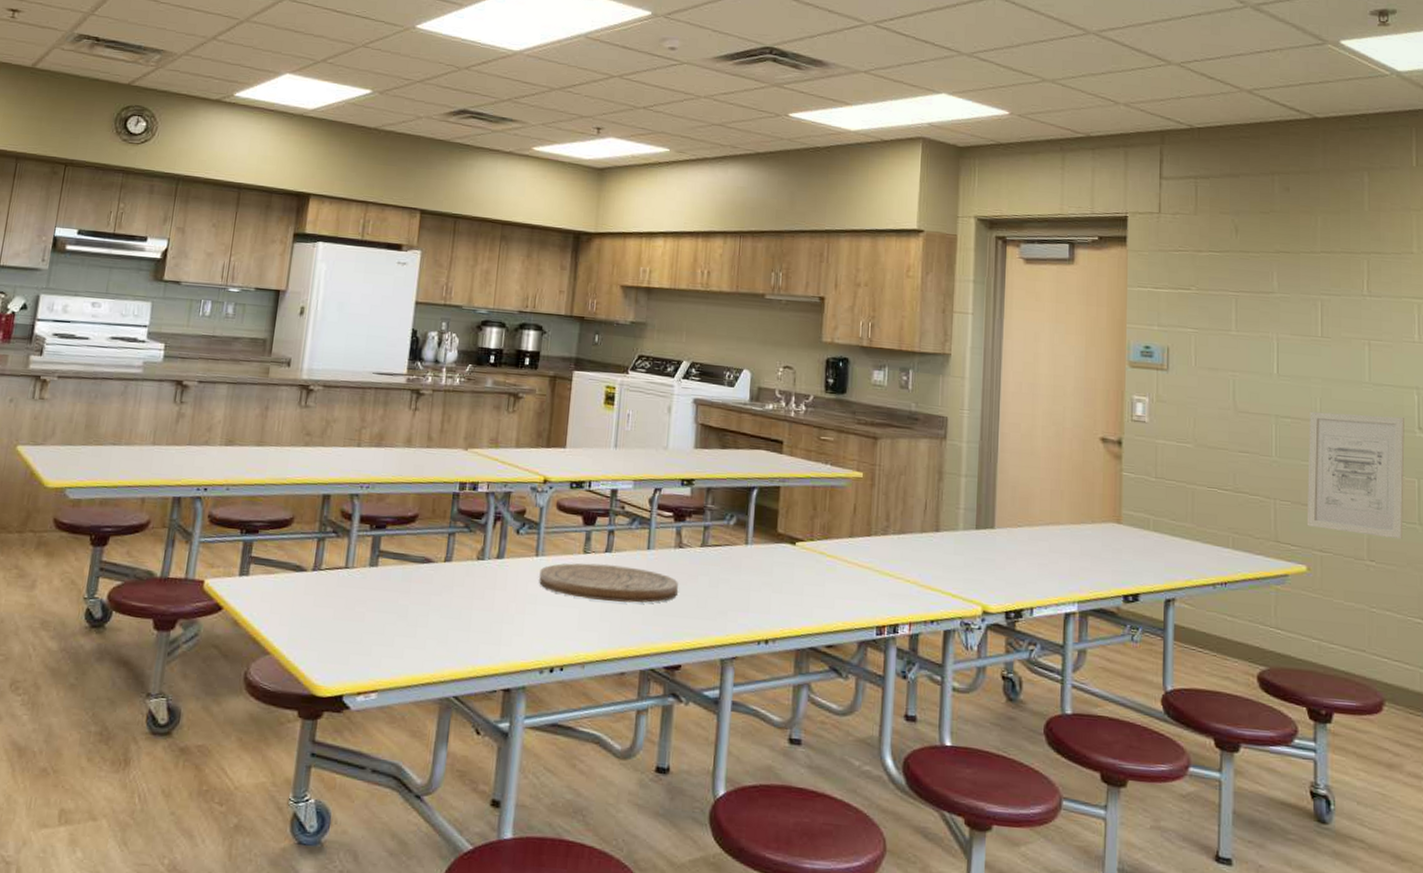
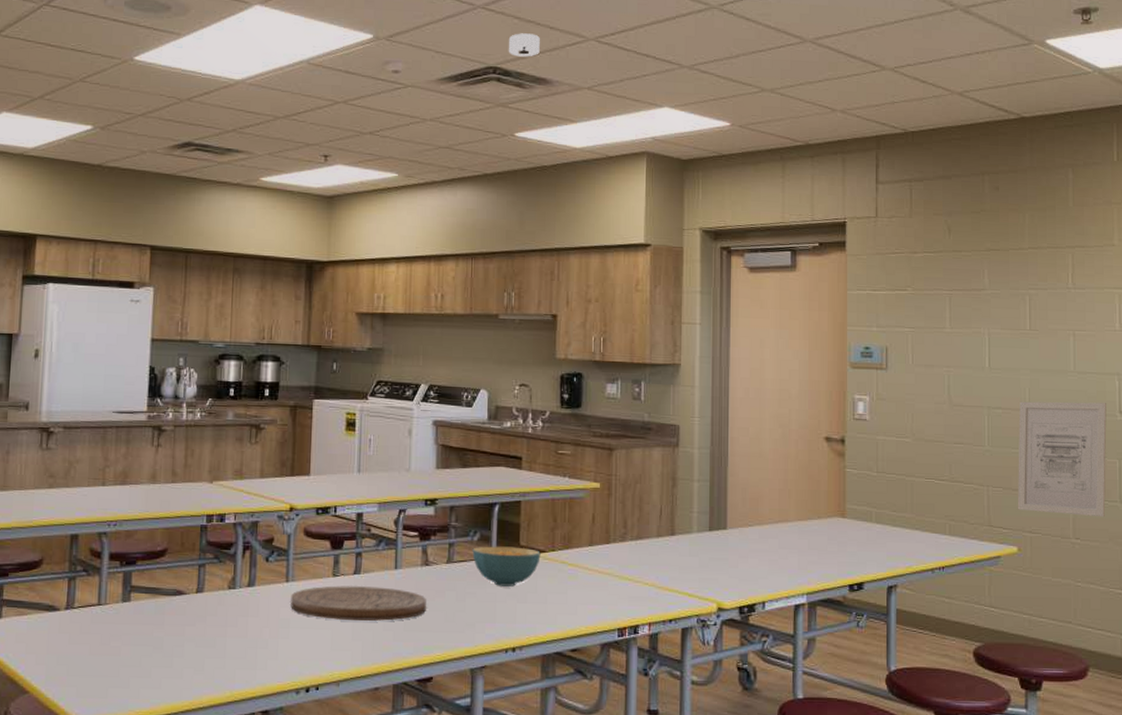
cereal bowl: none [727,531,799,575] -> present [472,546,541,587]
smoke detector: none [785,15,818,39] -> present [508,33,540,57]

